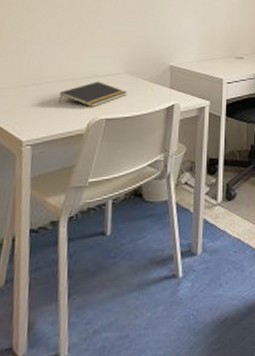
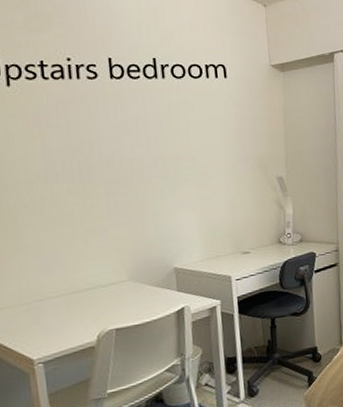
notepad: present [59,81,127,108] -> none [64,291,134,319]

